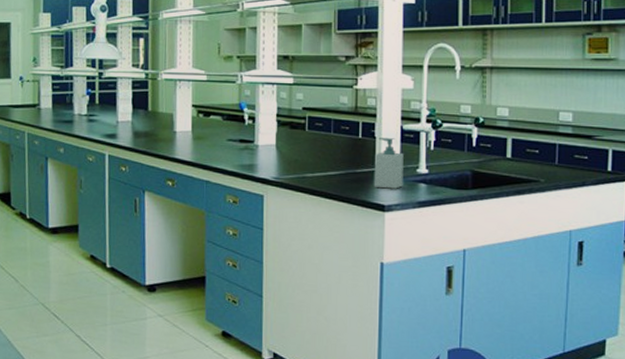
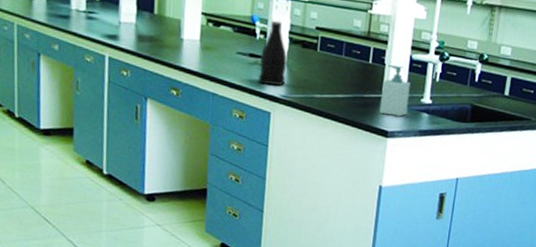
bottle: none [249,105,277,169] -> present [258,20,288,87]

